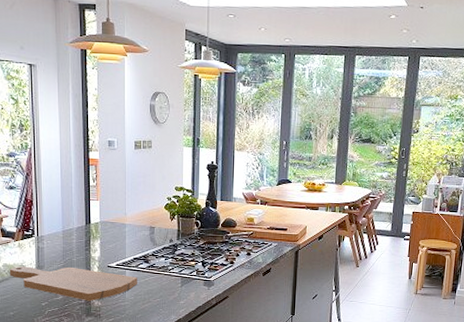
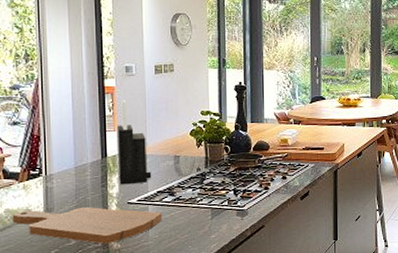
knife block: none [99,171,129,250] -> present [117,99,152,185]

